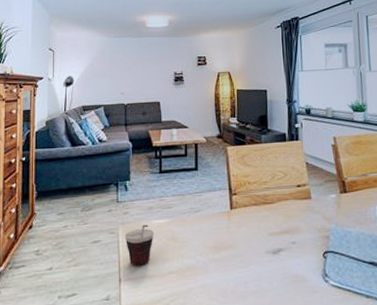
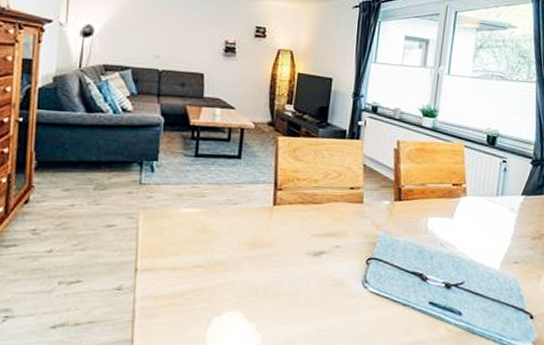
cup: present [124,224,154,266] -> none [145,212,182,257]

